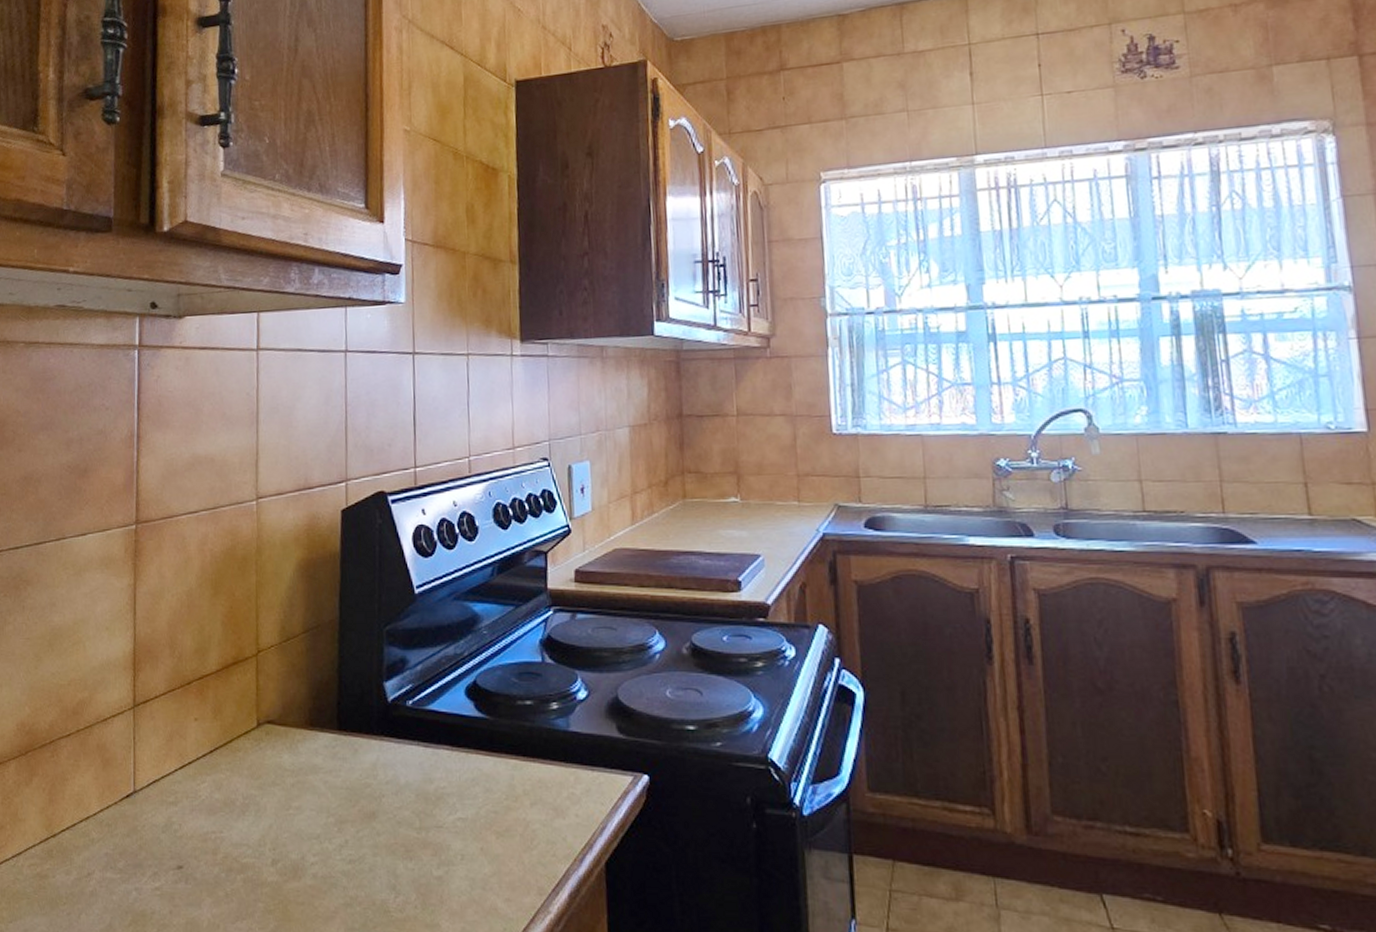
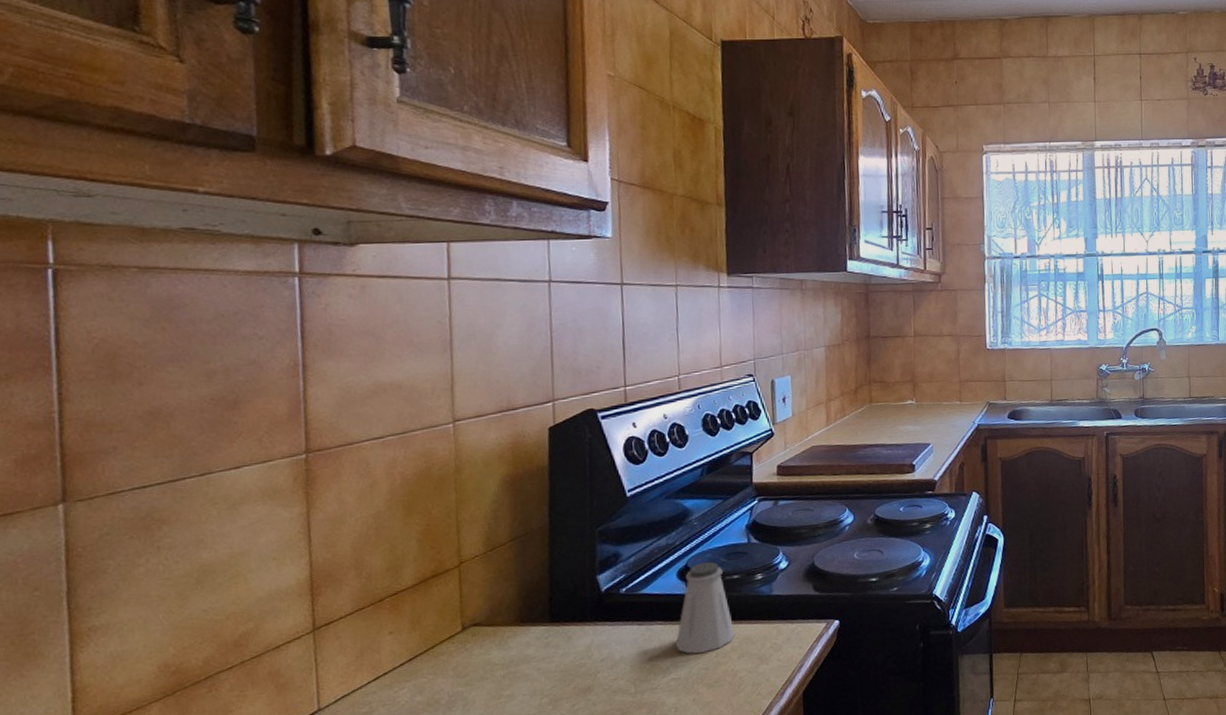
saltshaker: none [463,680,528,793] -> present [676,561,735,654]

